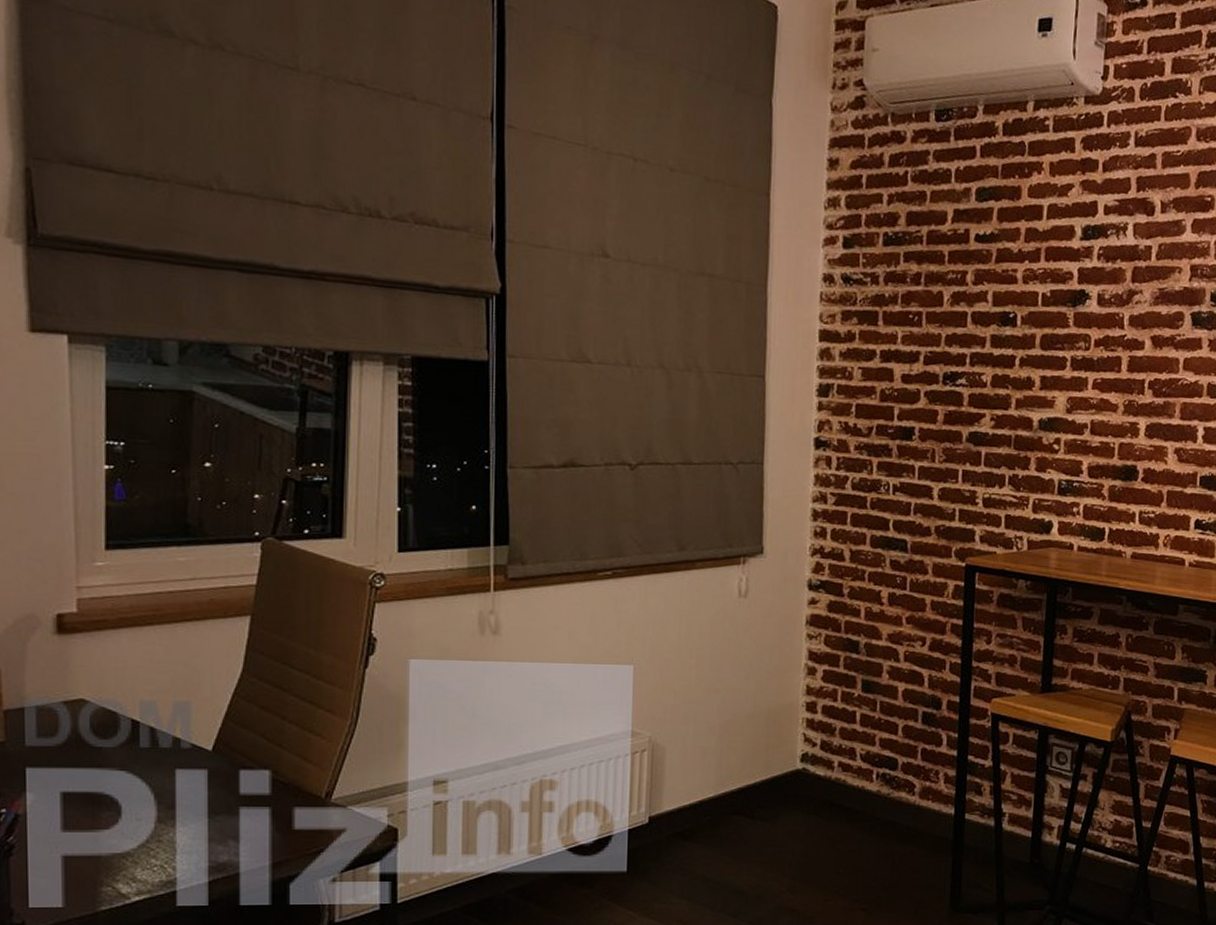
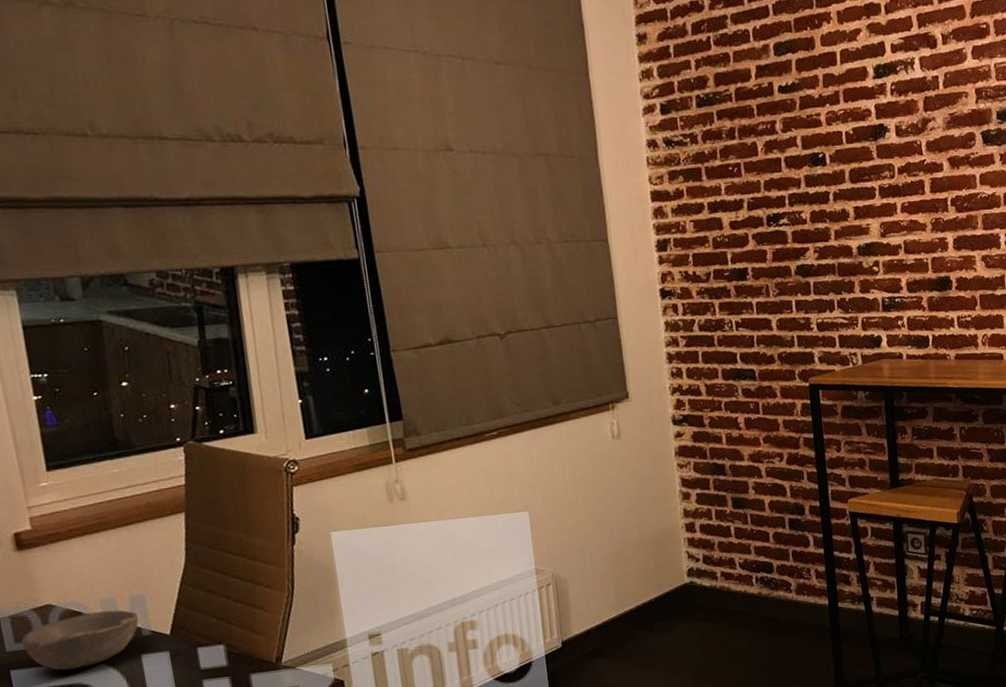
bowl: none [44,714,180,775] -> present [21,610,139,671]

